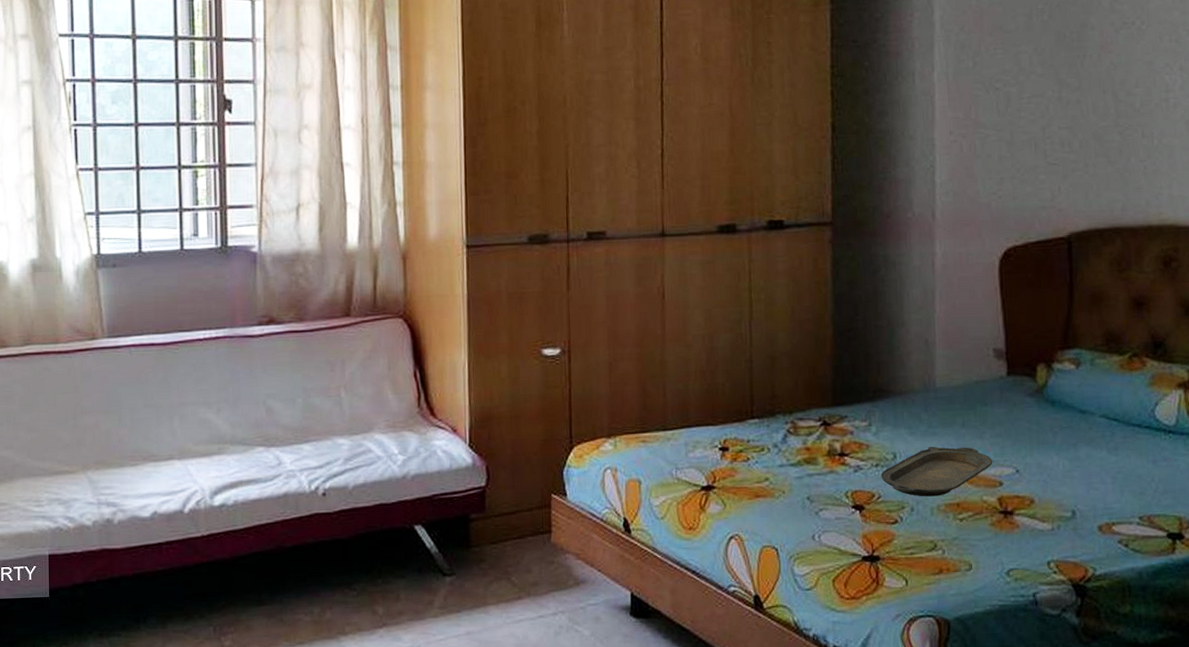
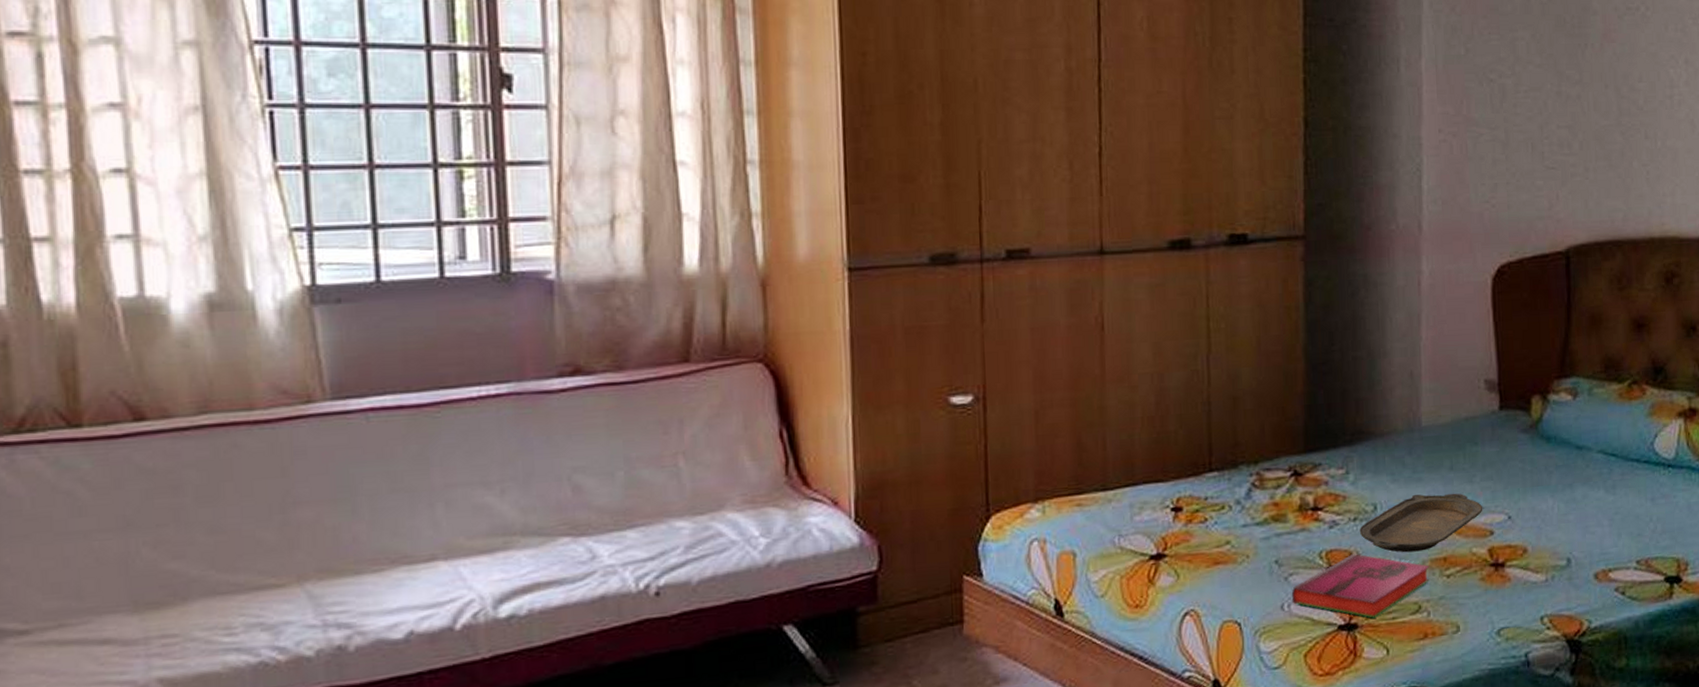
hardback book: none [822,494,944,552] -> present [1292,553,1430,618]

